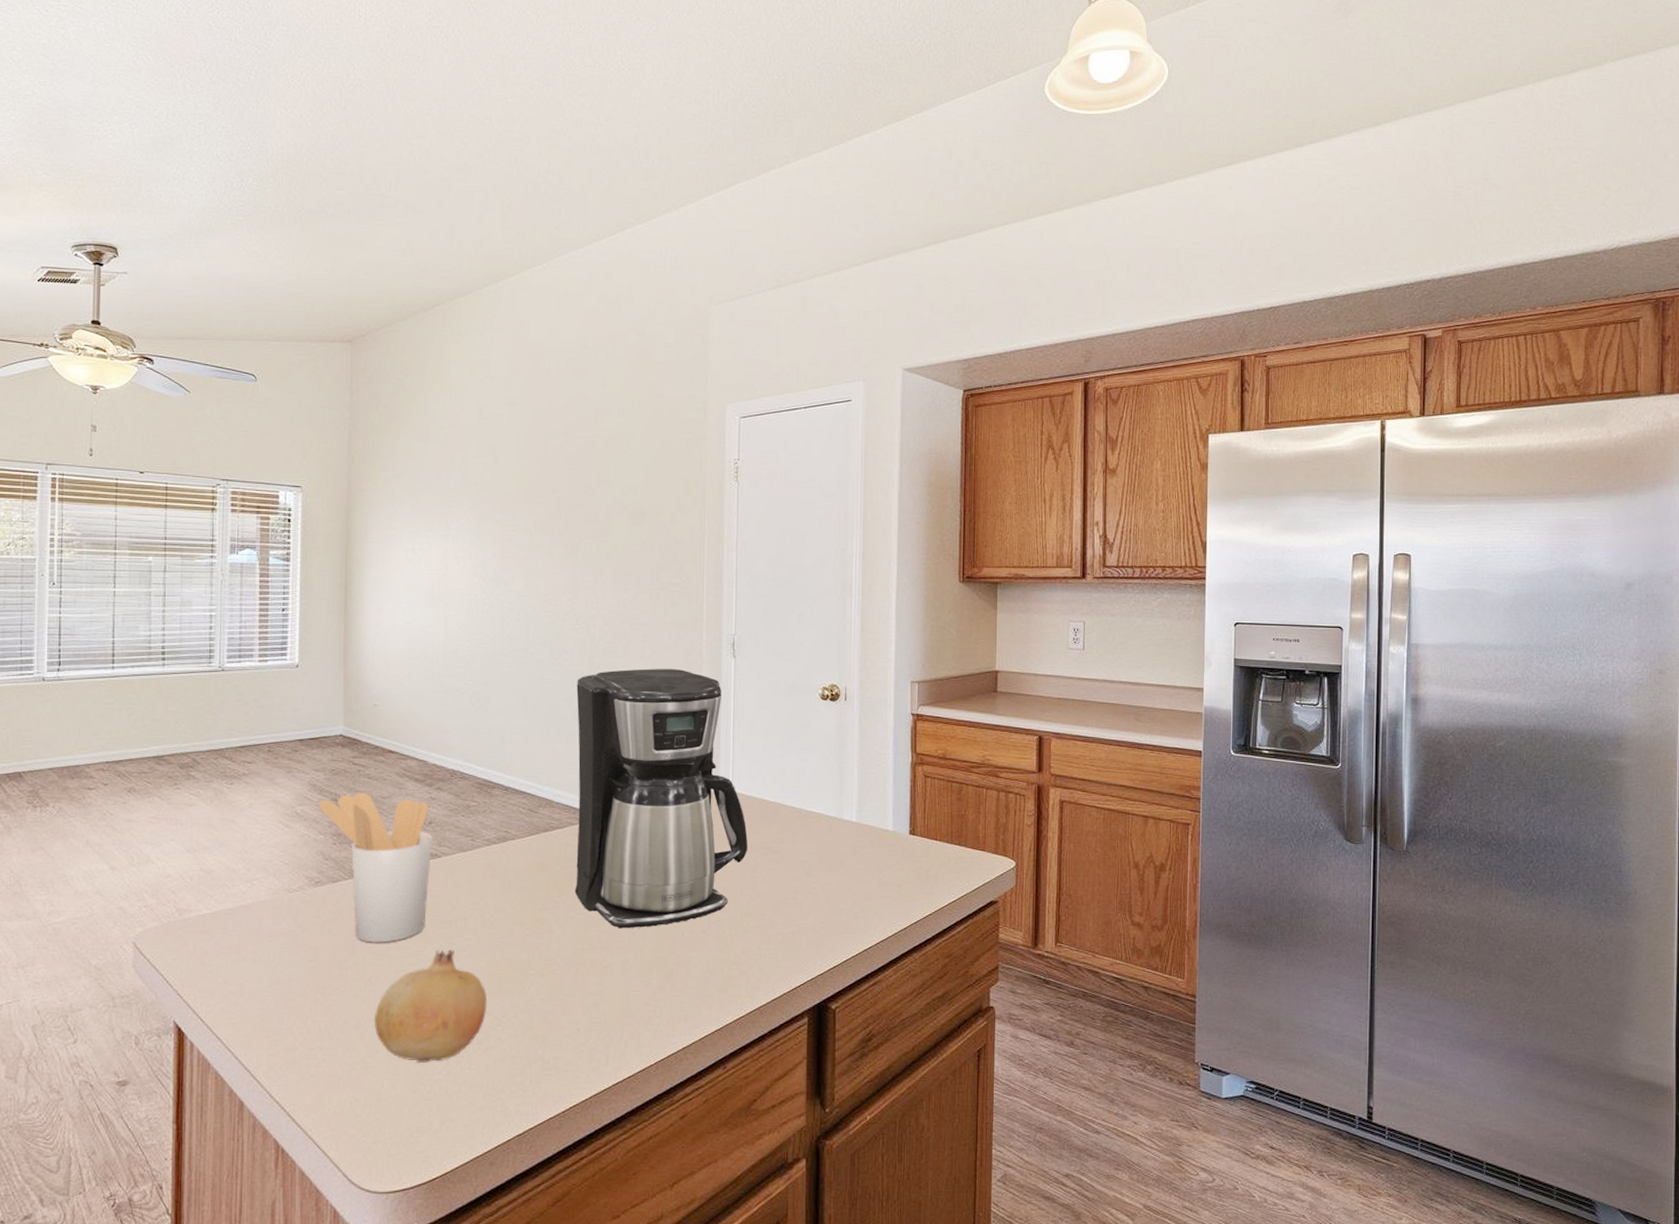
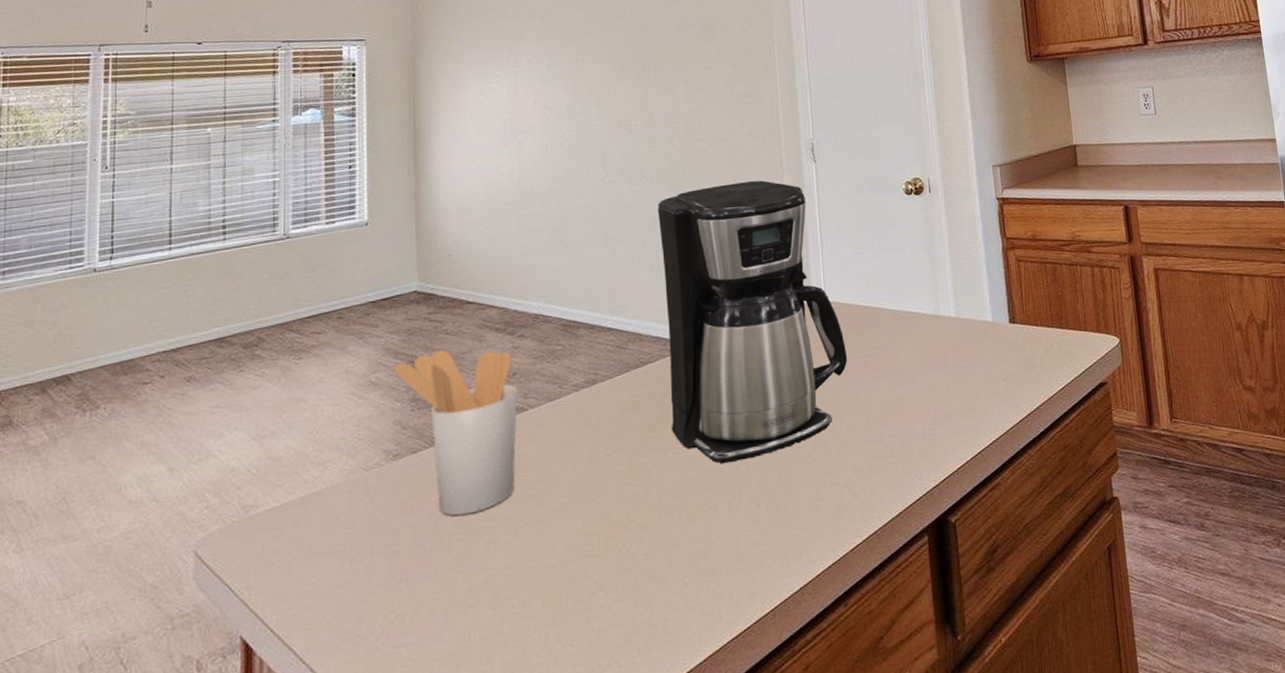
fruit: present [374,949,487,1063] -> none [463,511,587,647]

